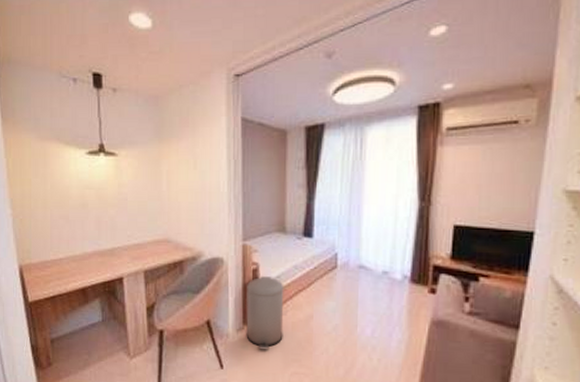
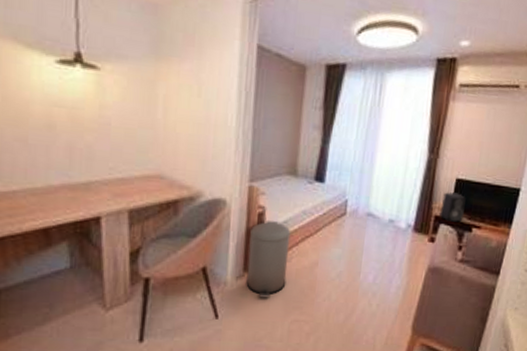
speaker: none [439,240,468,272] -> present [440,192,466,222]

